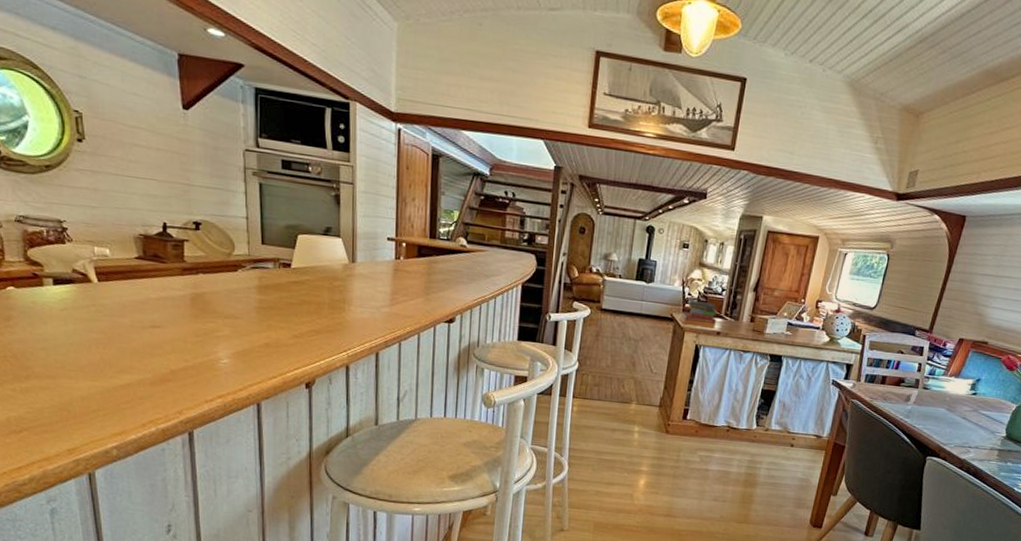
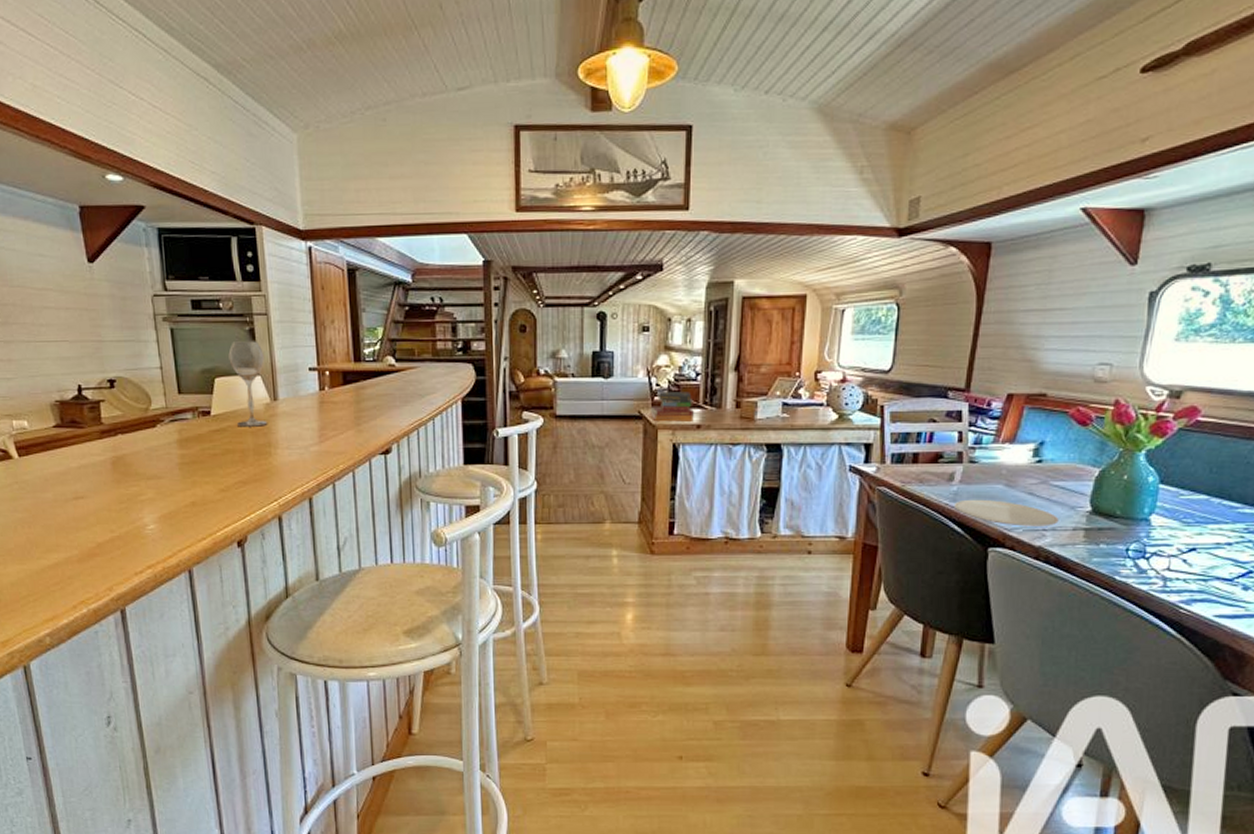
wineglass: none [313,204,347,284] -> present [228,341,268,427]
plate: none [906,417,982,445] -> present [953,499,1059,527]

